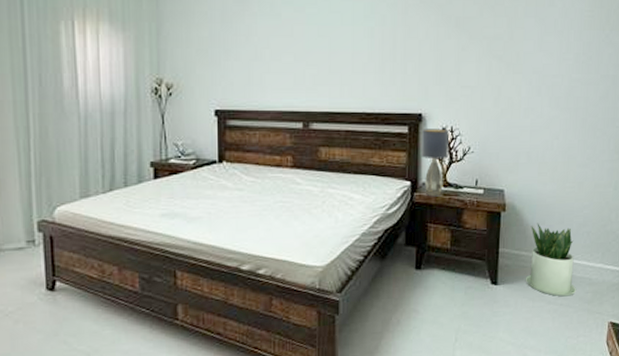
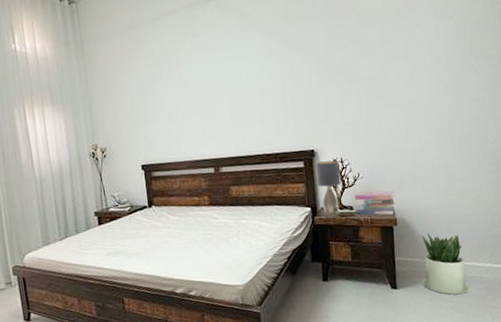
books: none [459,168,506,198] -> present [353,190,395,215]

